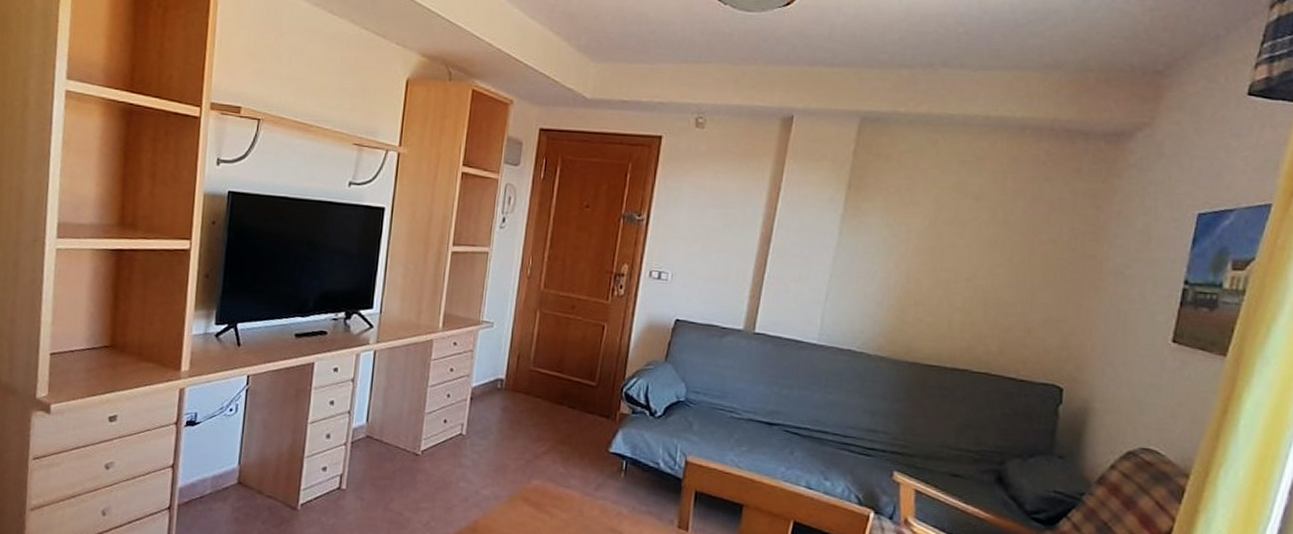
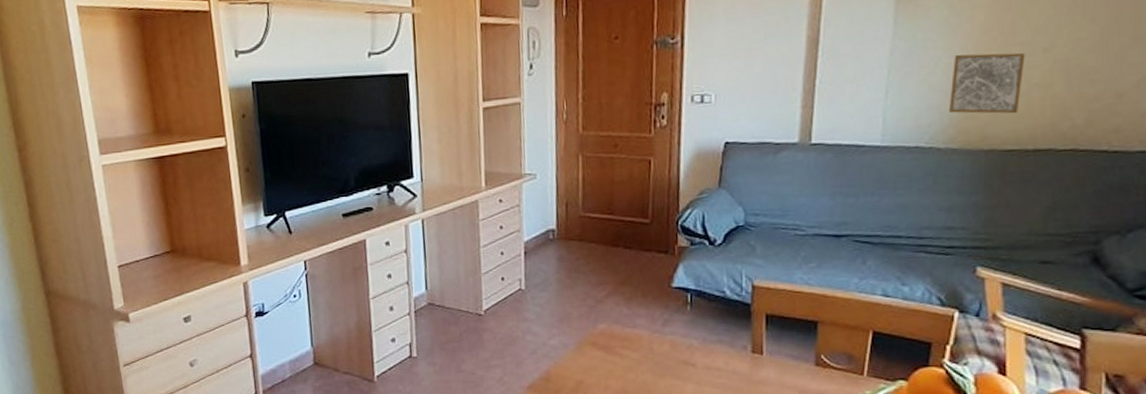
wall art: none [881,271,950,333] -> present [949,52,1025,114]

